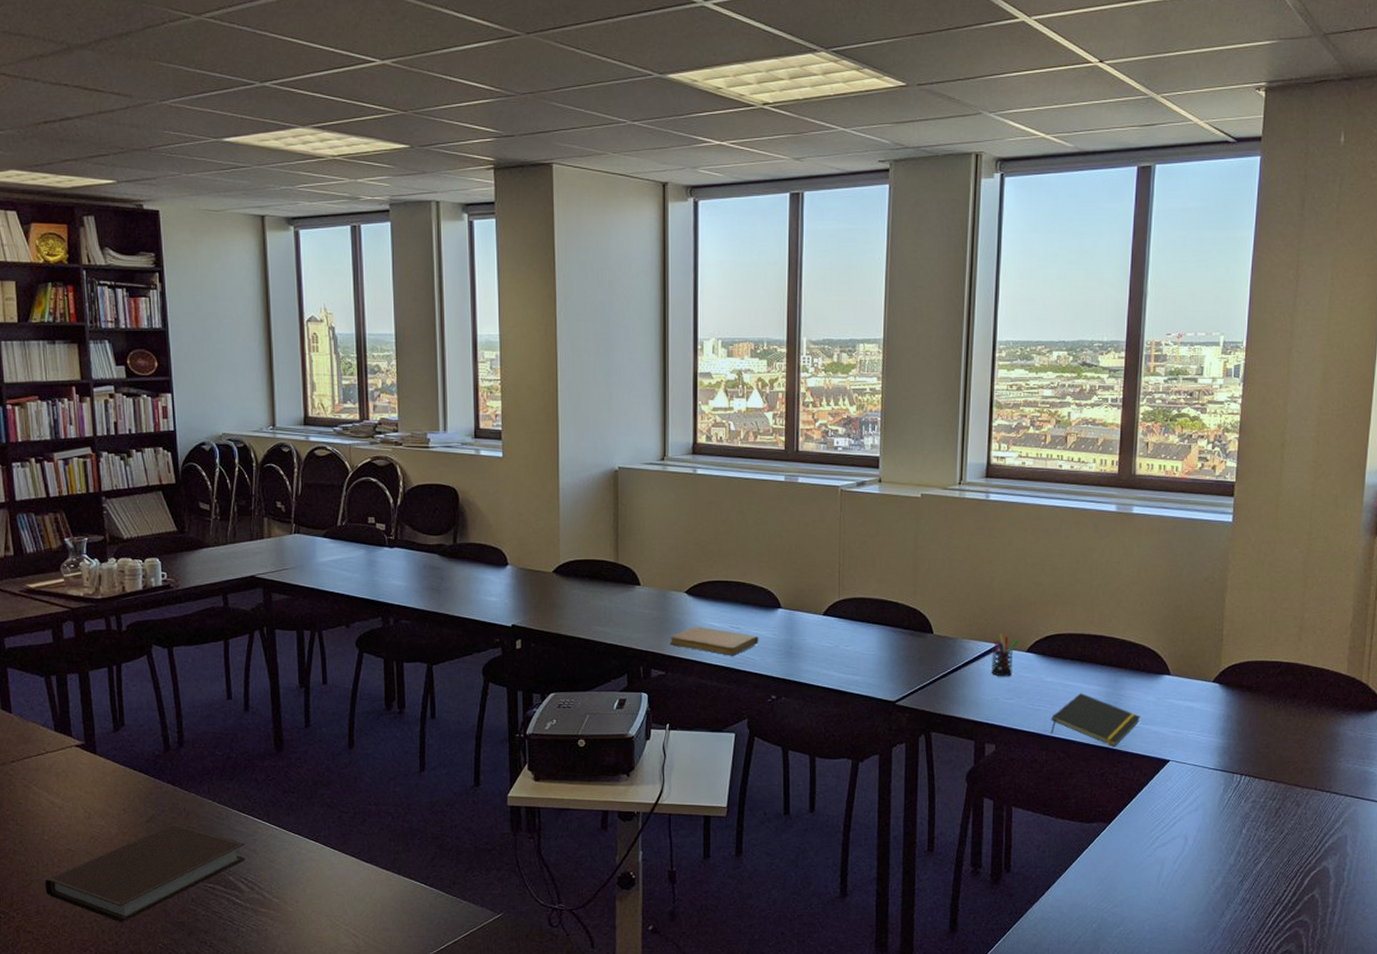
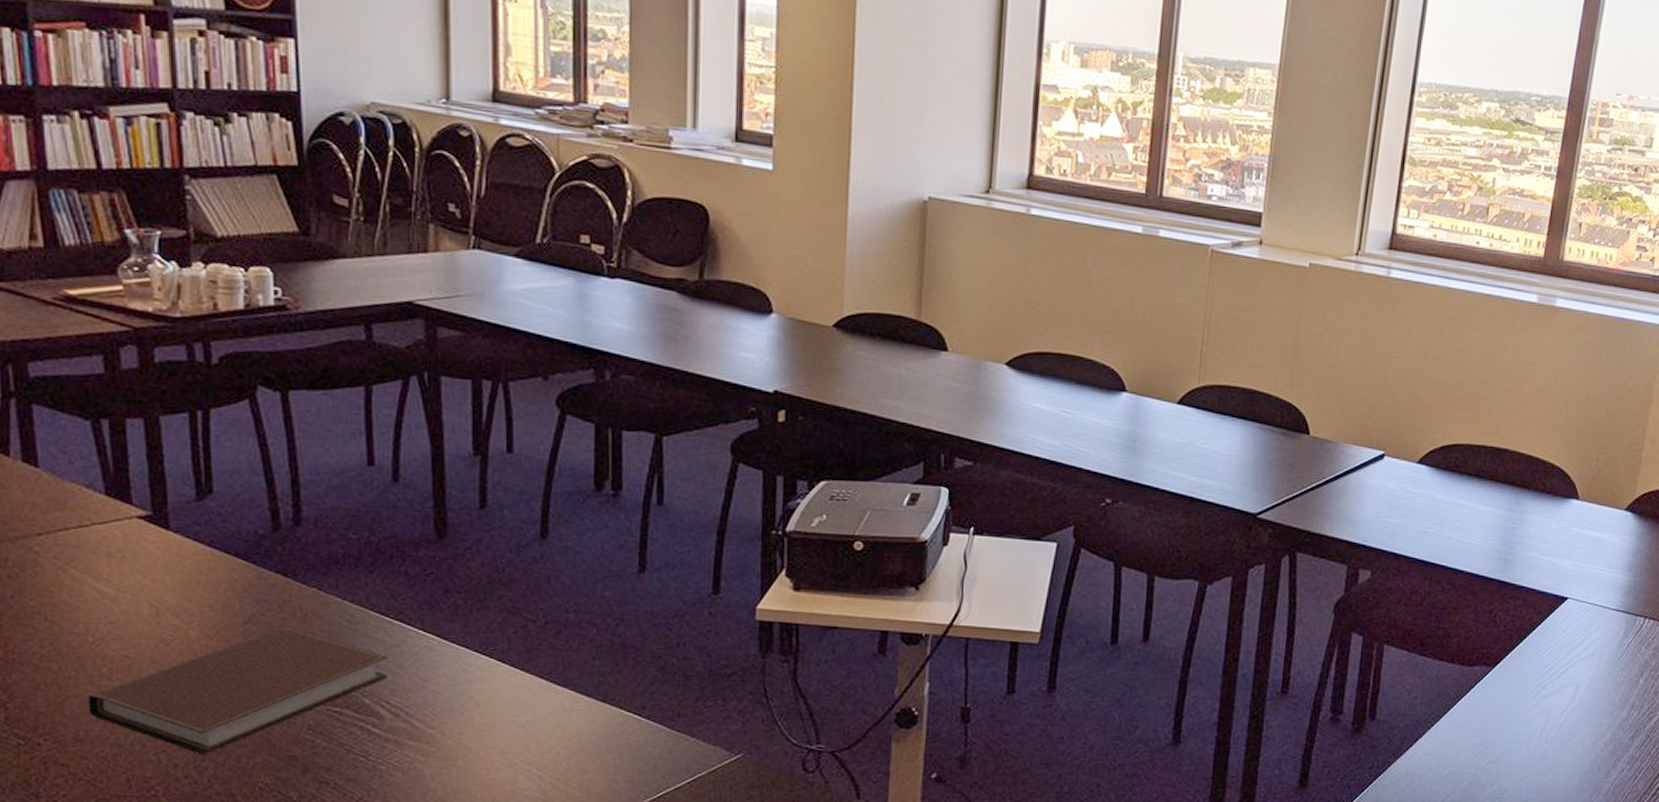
notebook: present [671,626,759,656] -> none [982,407,1095,447]
pen holder: present [991,634,1019,677] -> none [1374,439,1410,492]
notepad: present [1051,693,1141,746] -> none [1437,515,1541,579]

